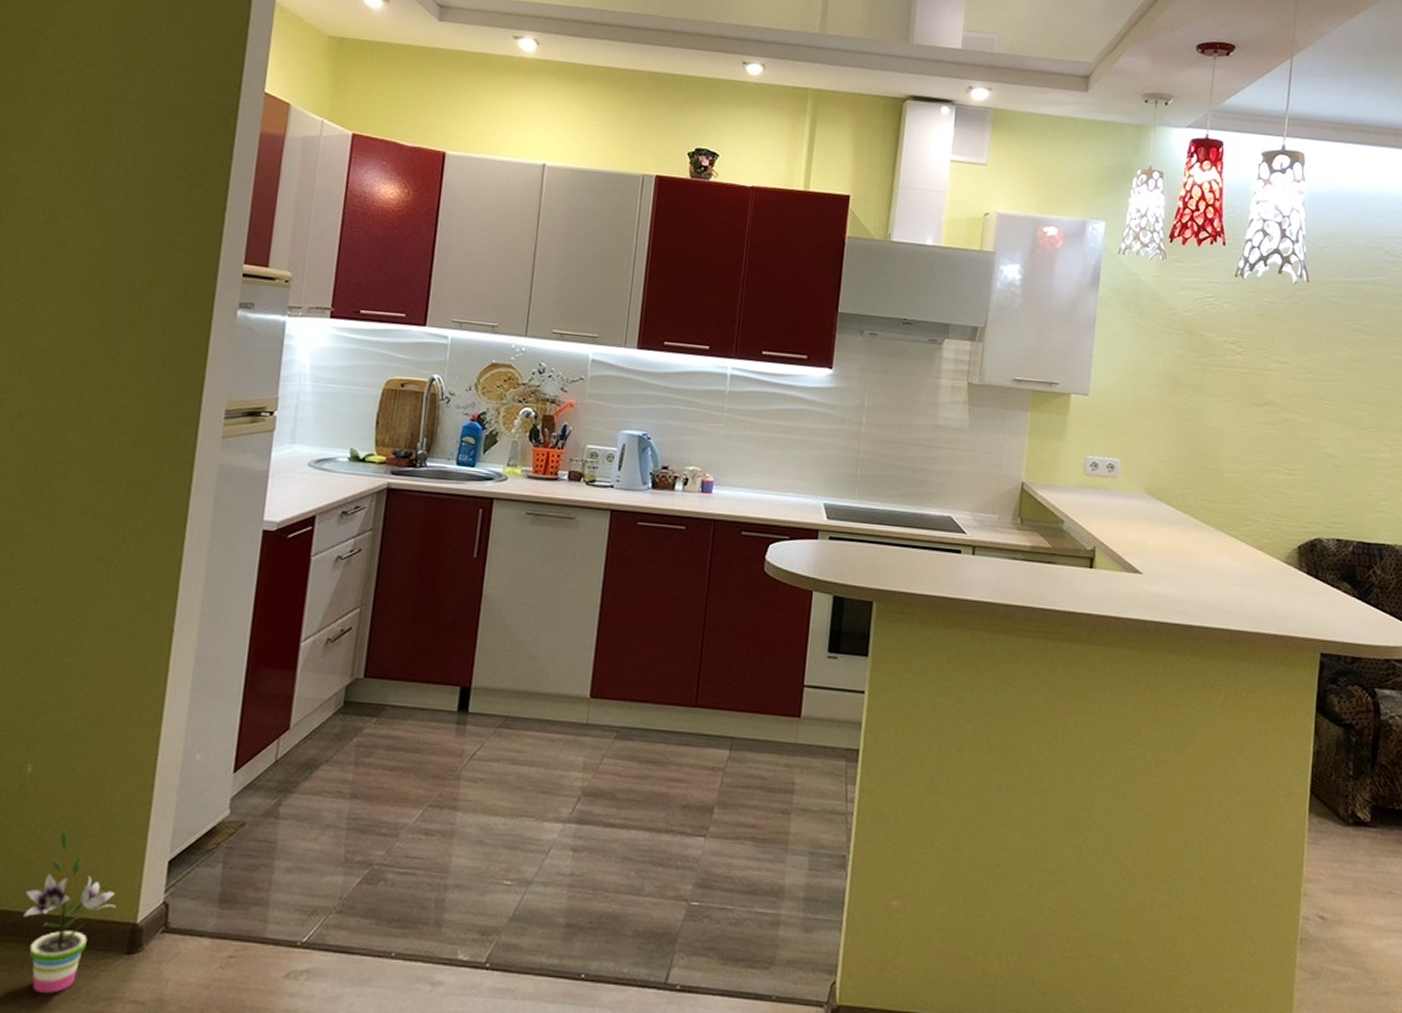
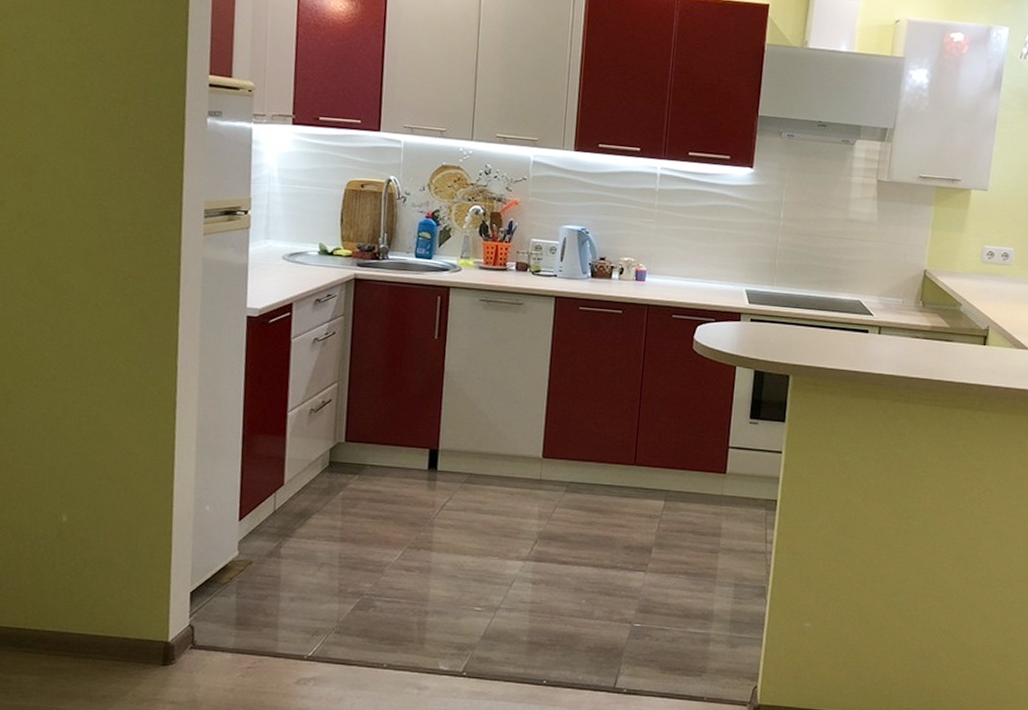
potted plant: present [23,830,117,993] -> none [73,568,151,696]

